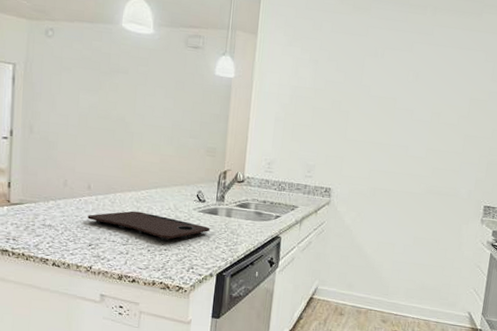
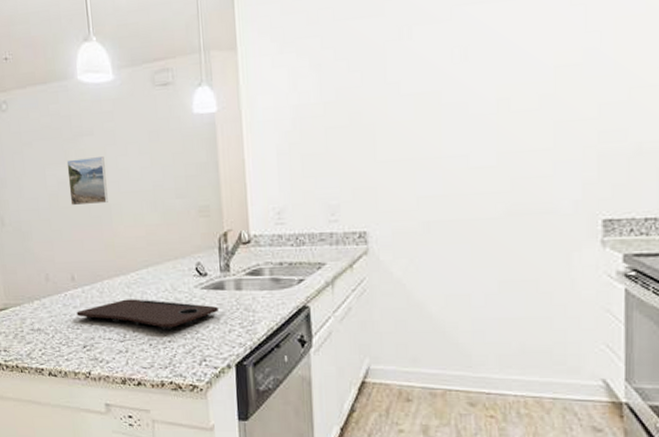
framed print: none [98,89,134,131] -> present [66,157,108,206]

